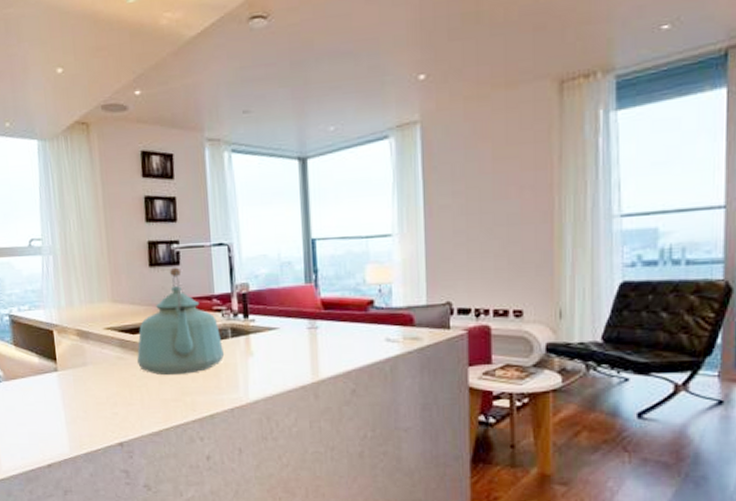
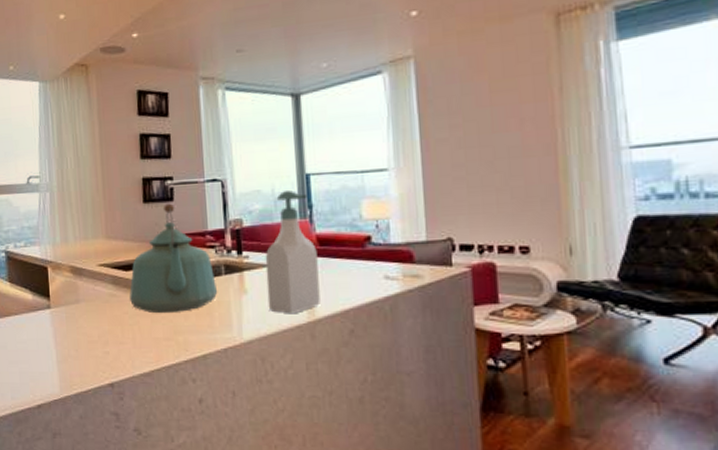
soap bottle: none [271,255,324,375] -> present [265,191,320,314]

